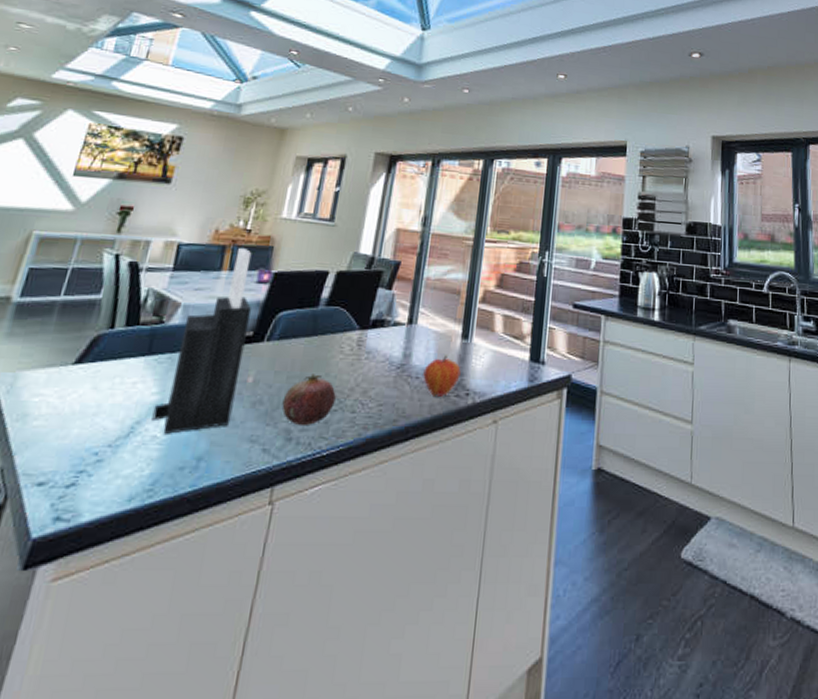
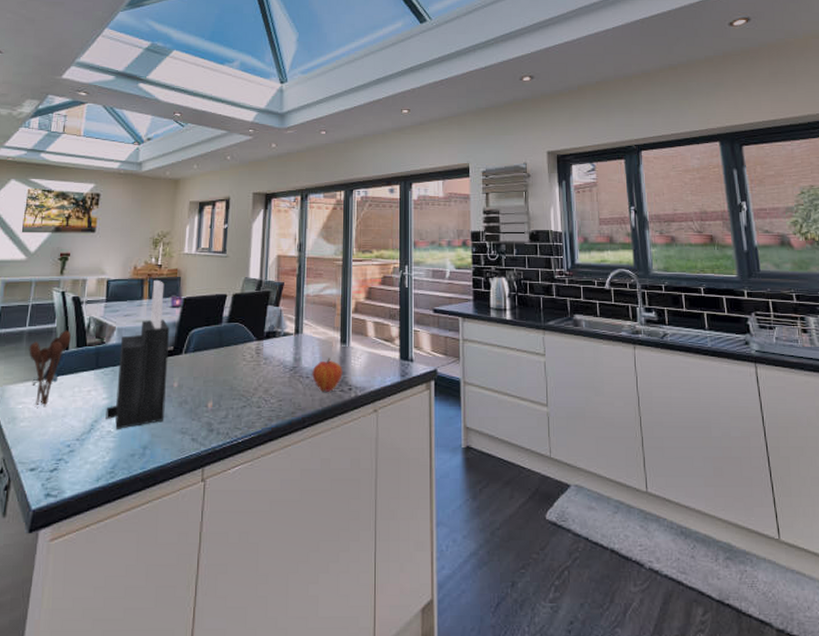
utensil holder: none [57,303,120,400] -> present [29,330,71,406]
fruit: present [282,374,336,425] -> none [202,378,244,419]

